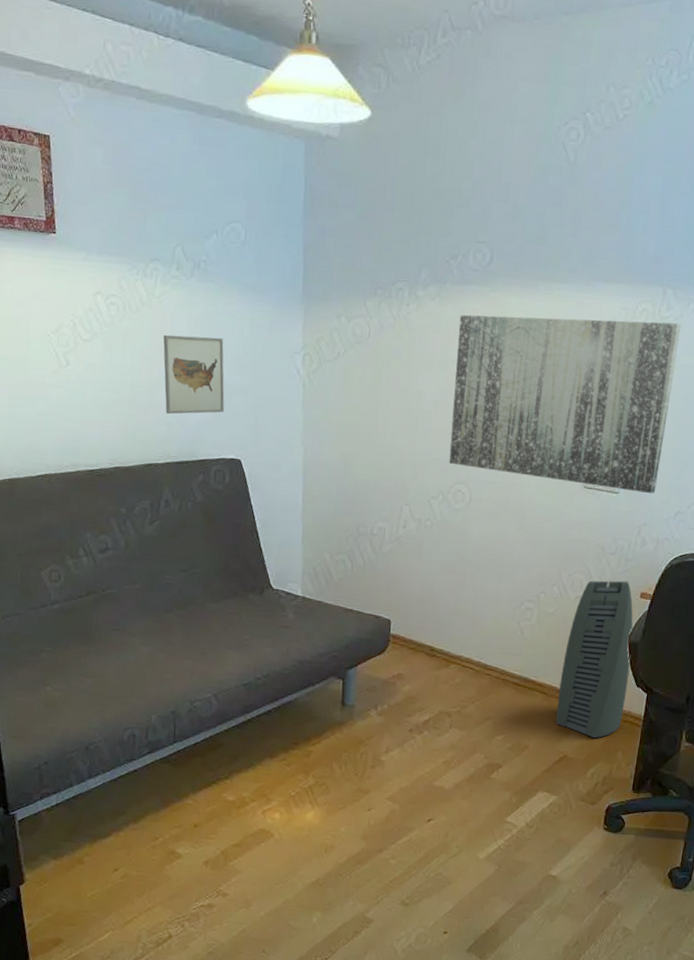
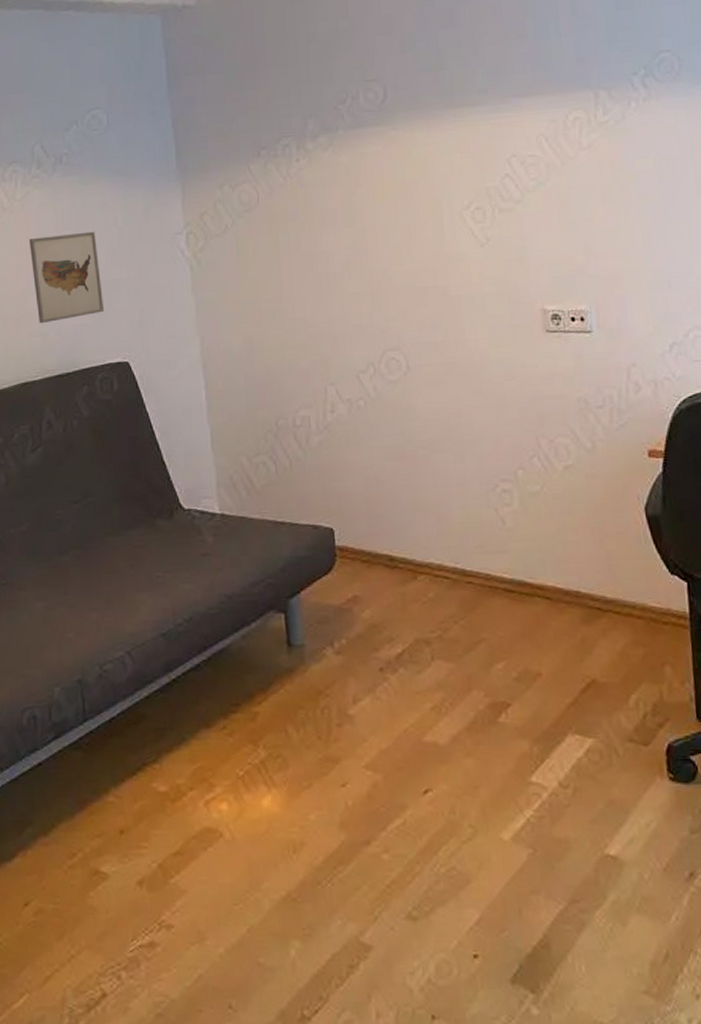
wall art: present [448,314,681,494] -> none [359,125,639,330]
air purifier: present [556,580,633,739] -> none [564,438,661,652]

